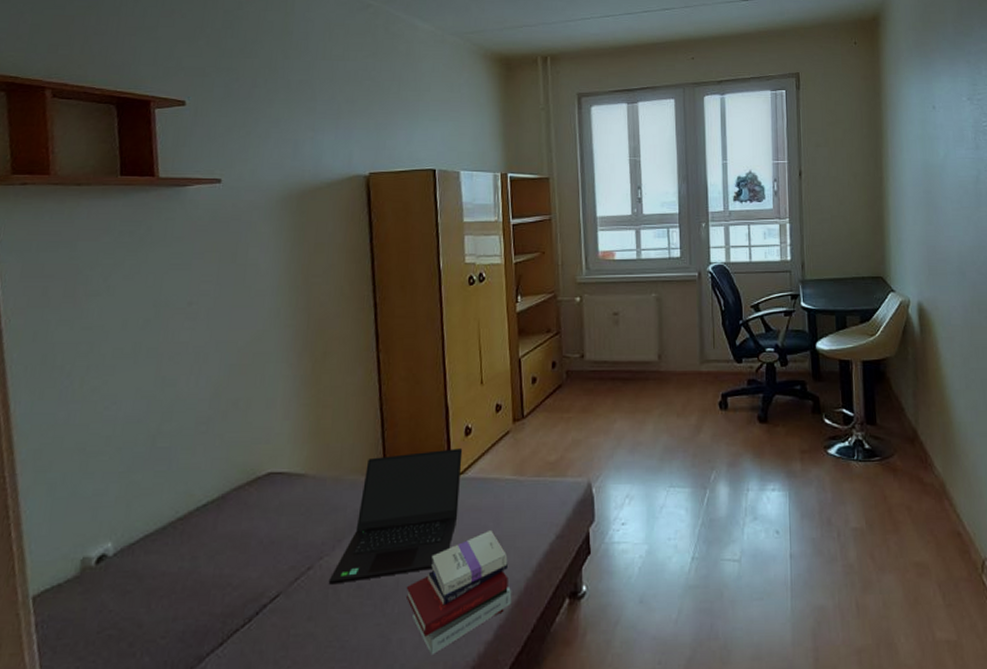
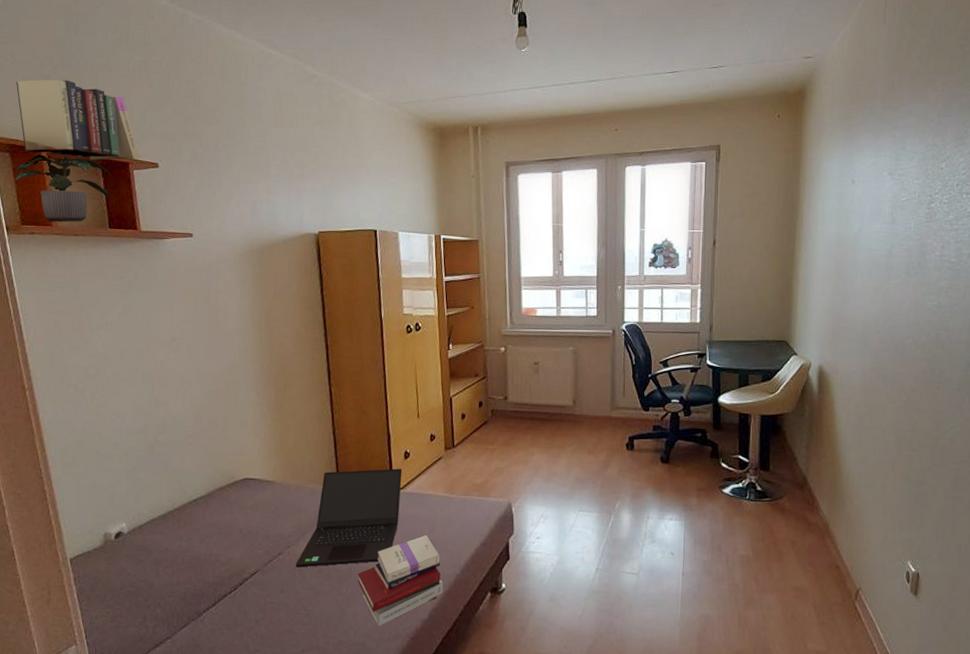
potted plant: none [8,92,129,170] -> present [14,154,112,223]
books: none [22,10,165,99] -> present [16,79,141,161]

